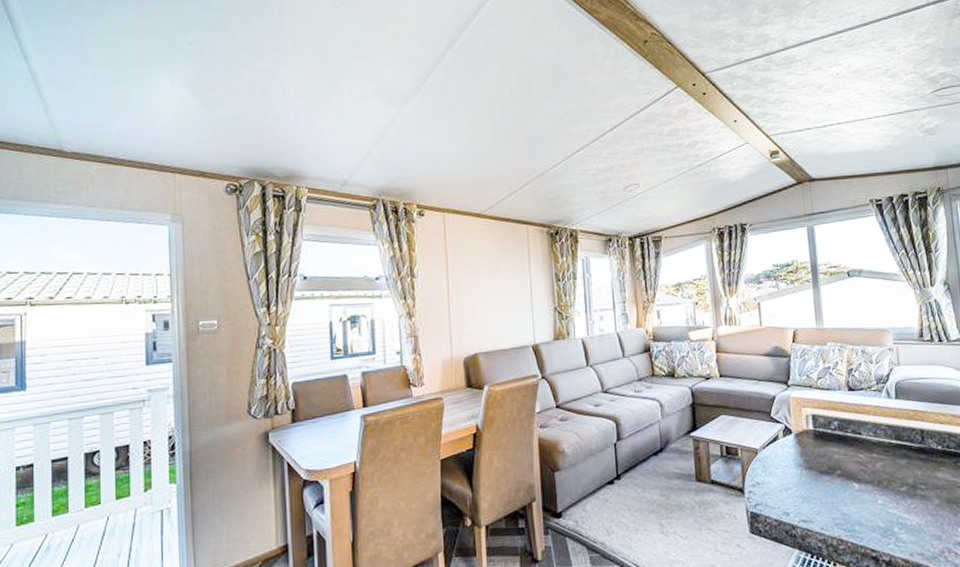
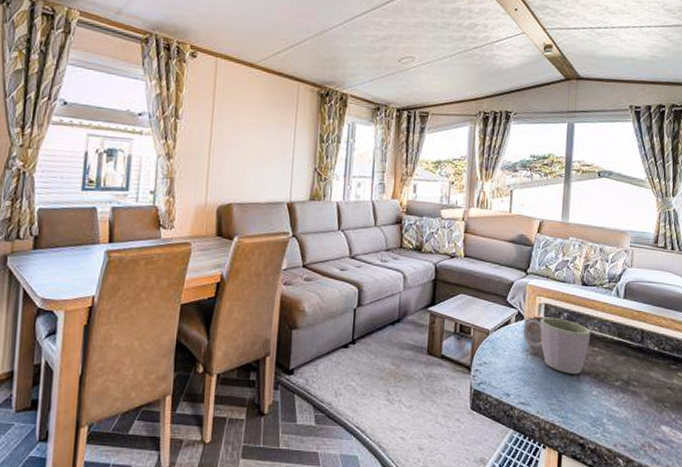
mug: none [793,427,867,485] -> present [523,317,591,374]

